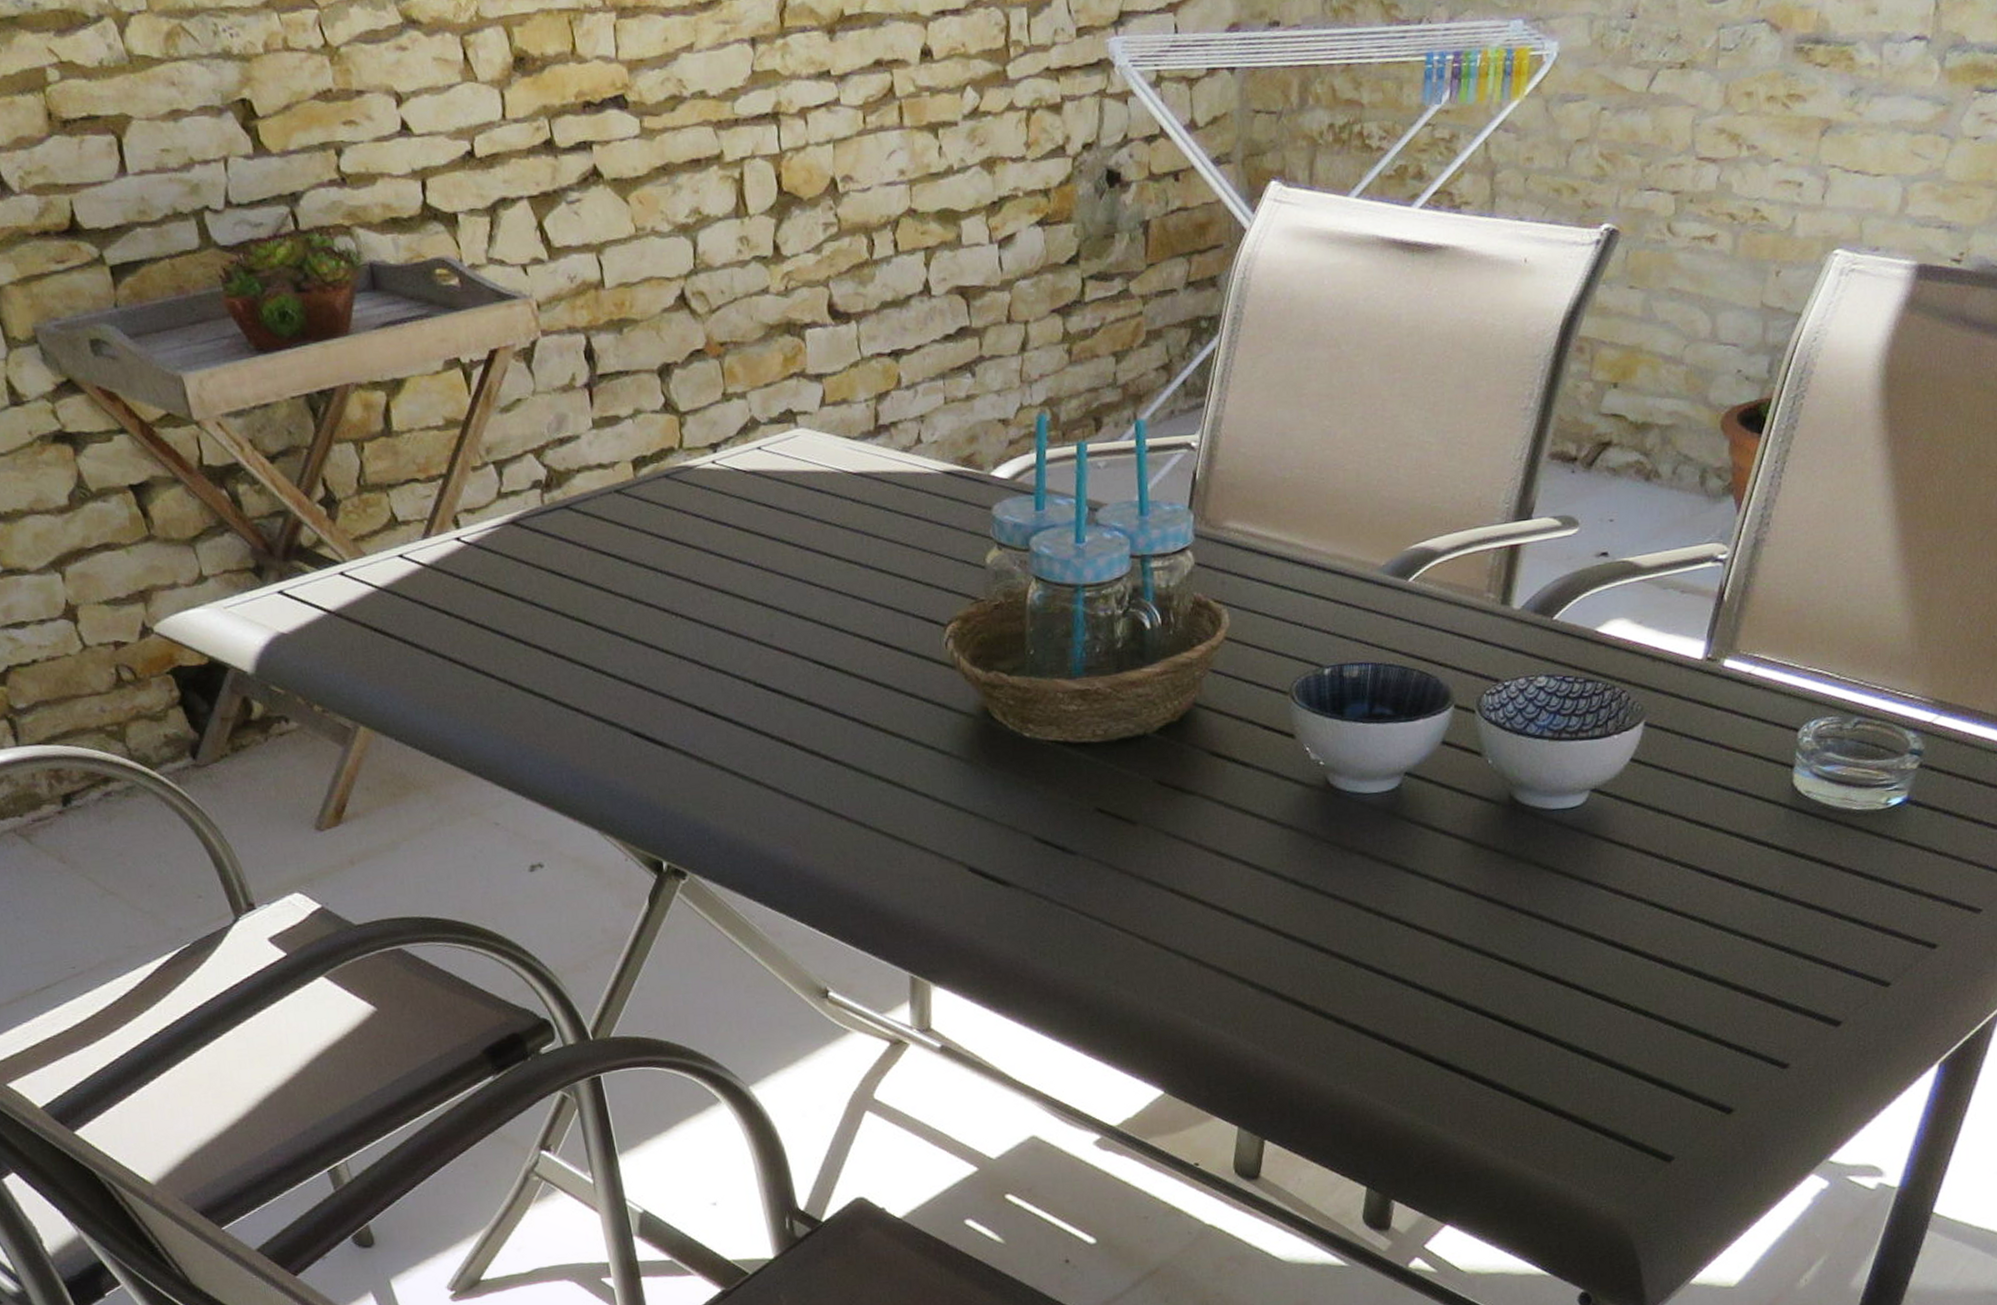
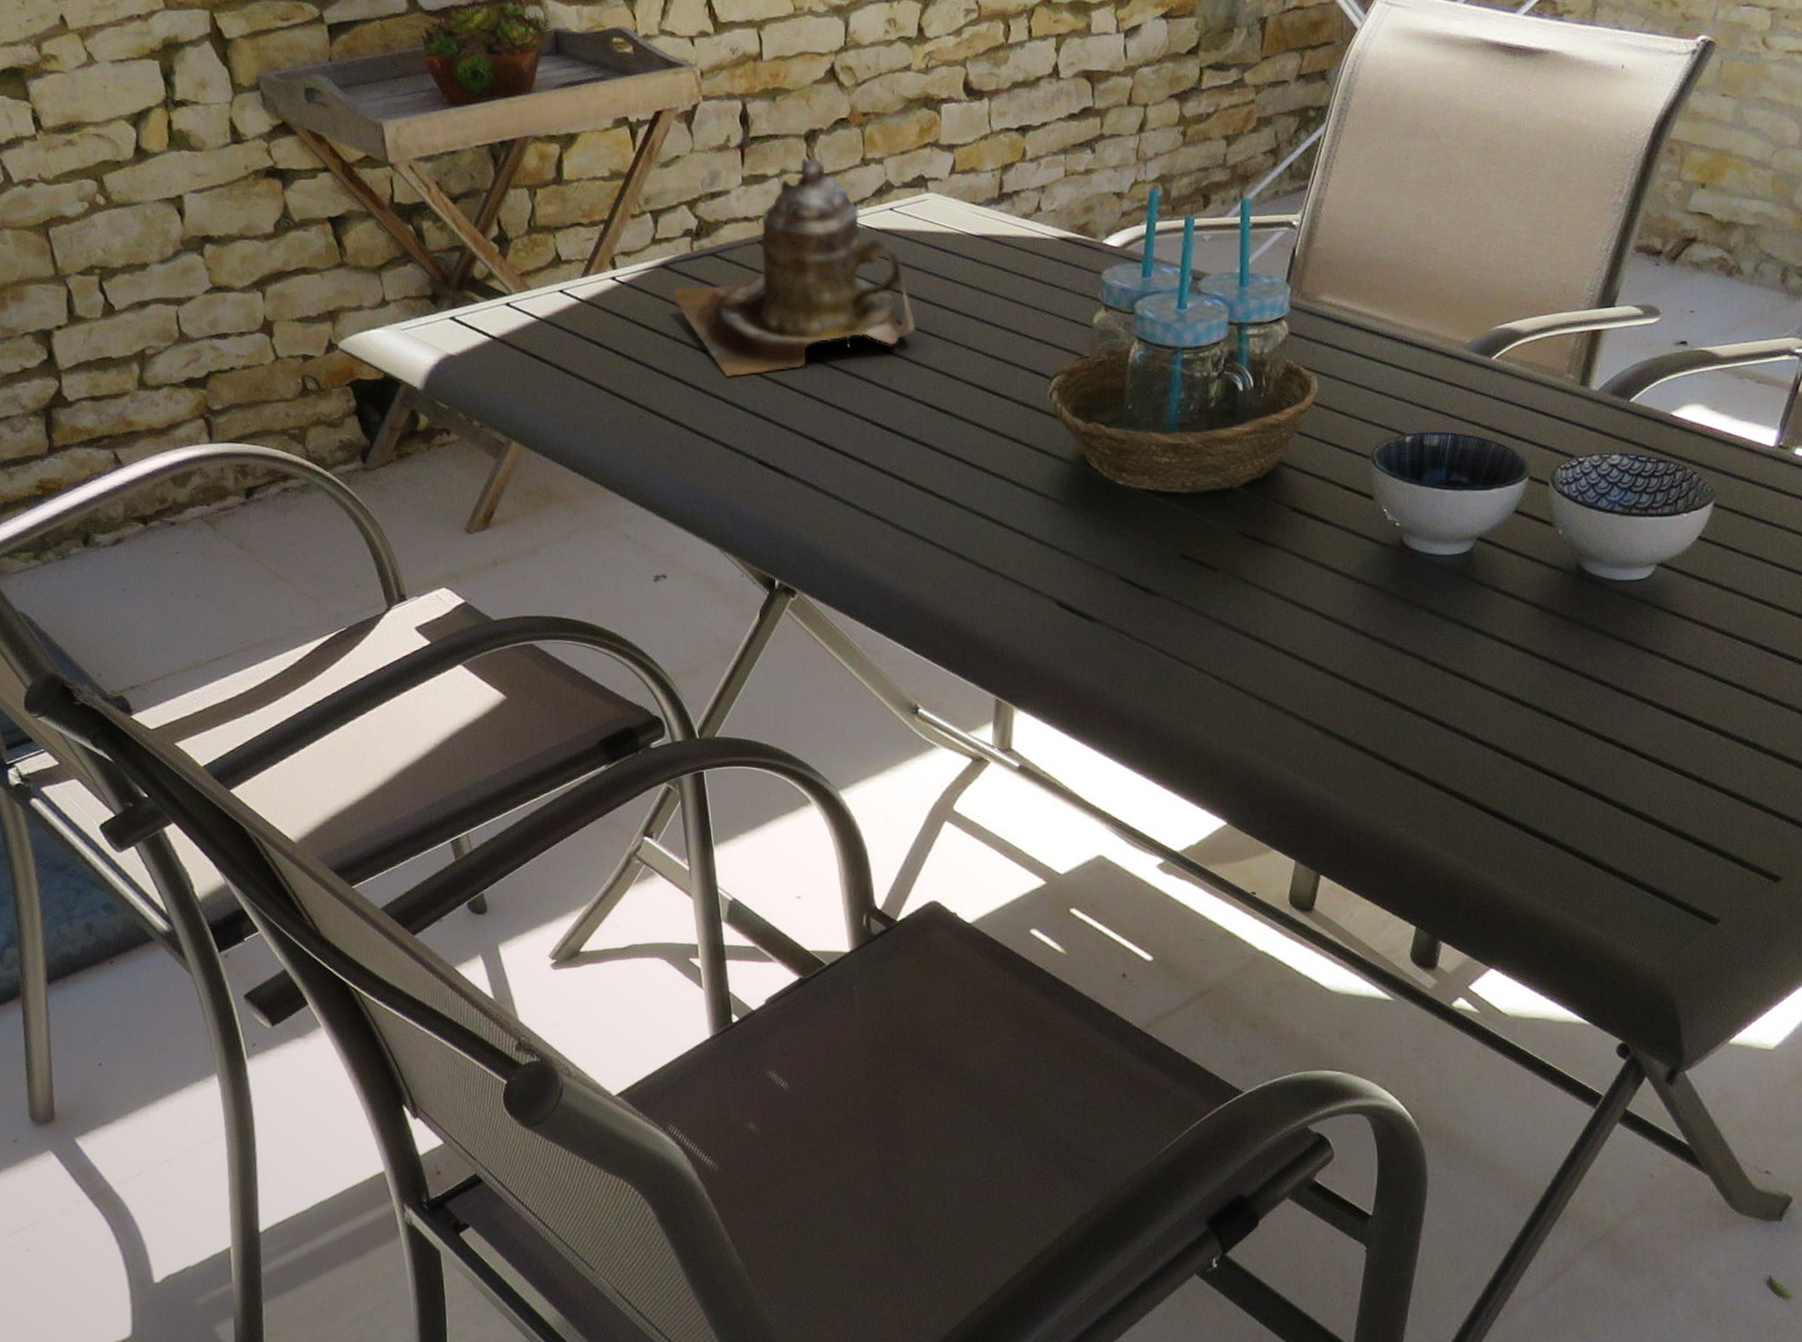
teapot: none [526,394,796,643] -> present [674,157,916,378]

